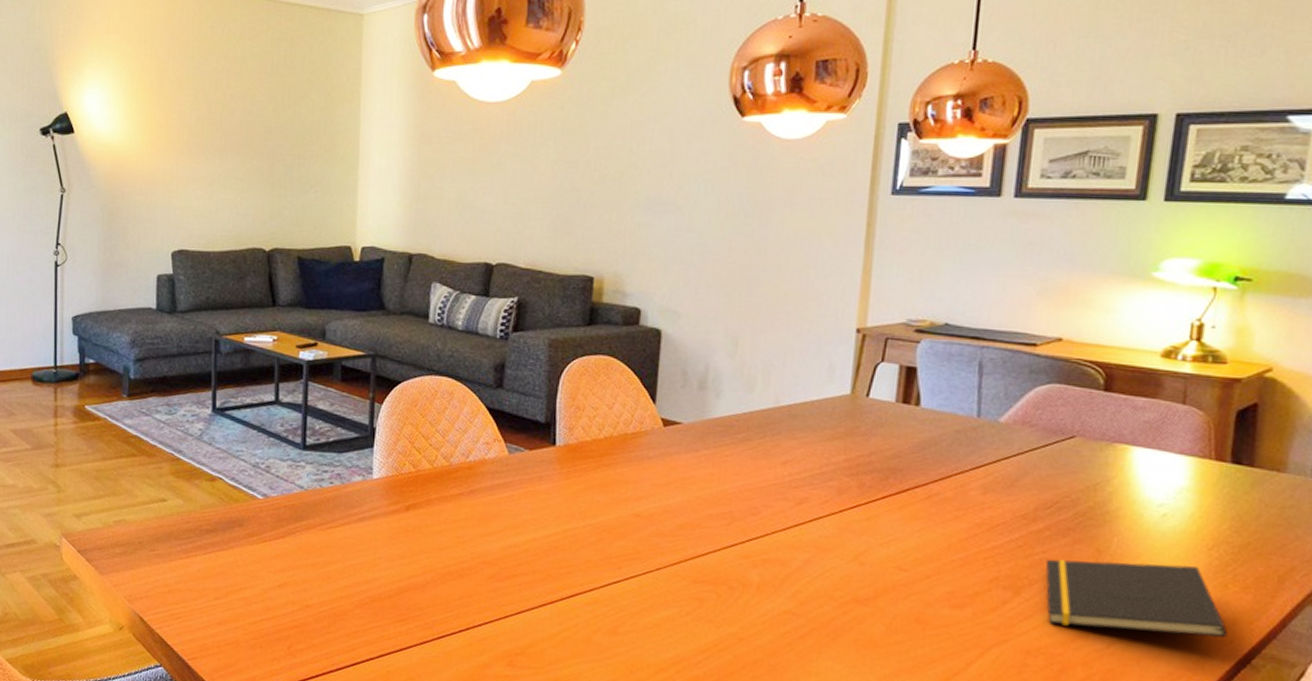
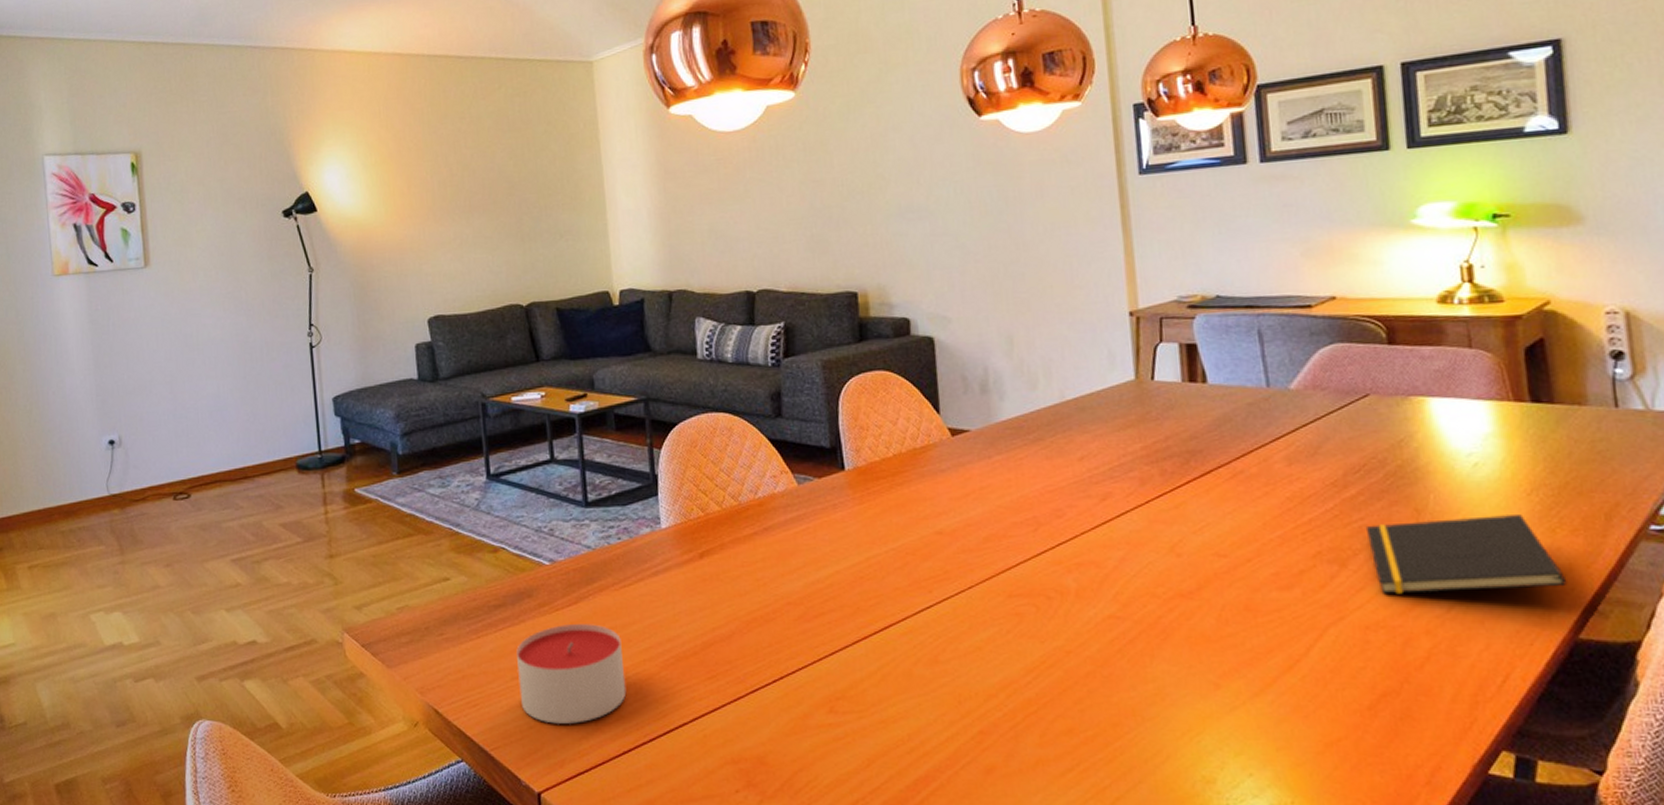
candle: none [221,555,322,646] -> present [516,624,627,724]

